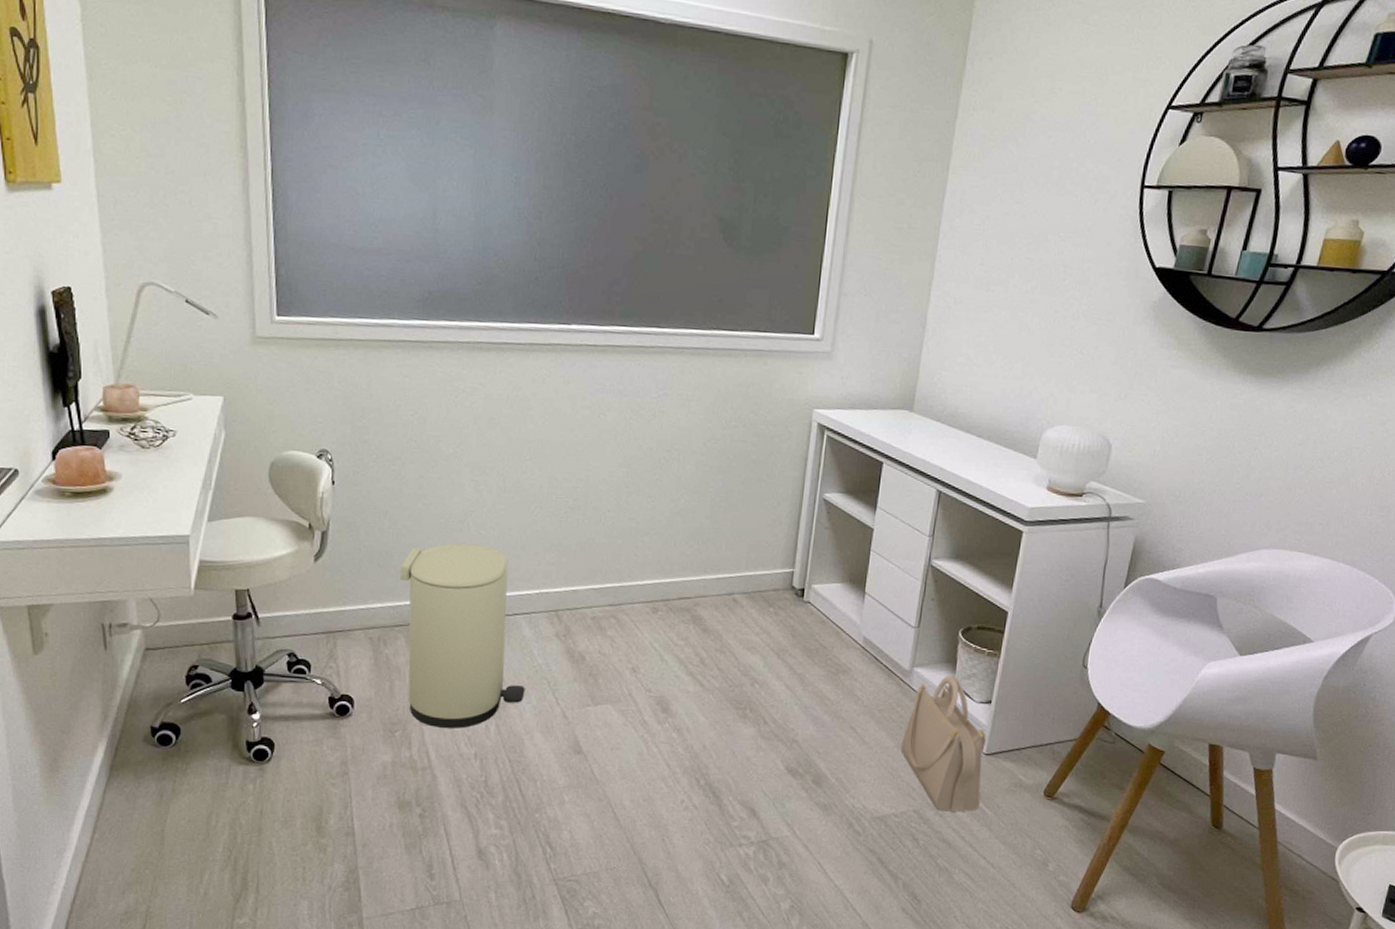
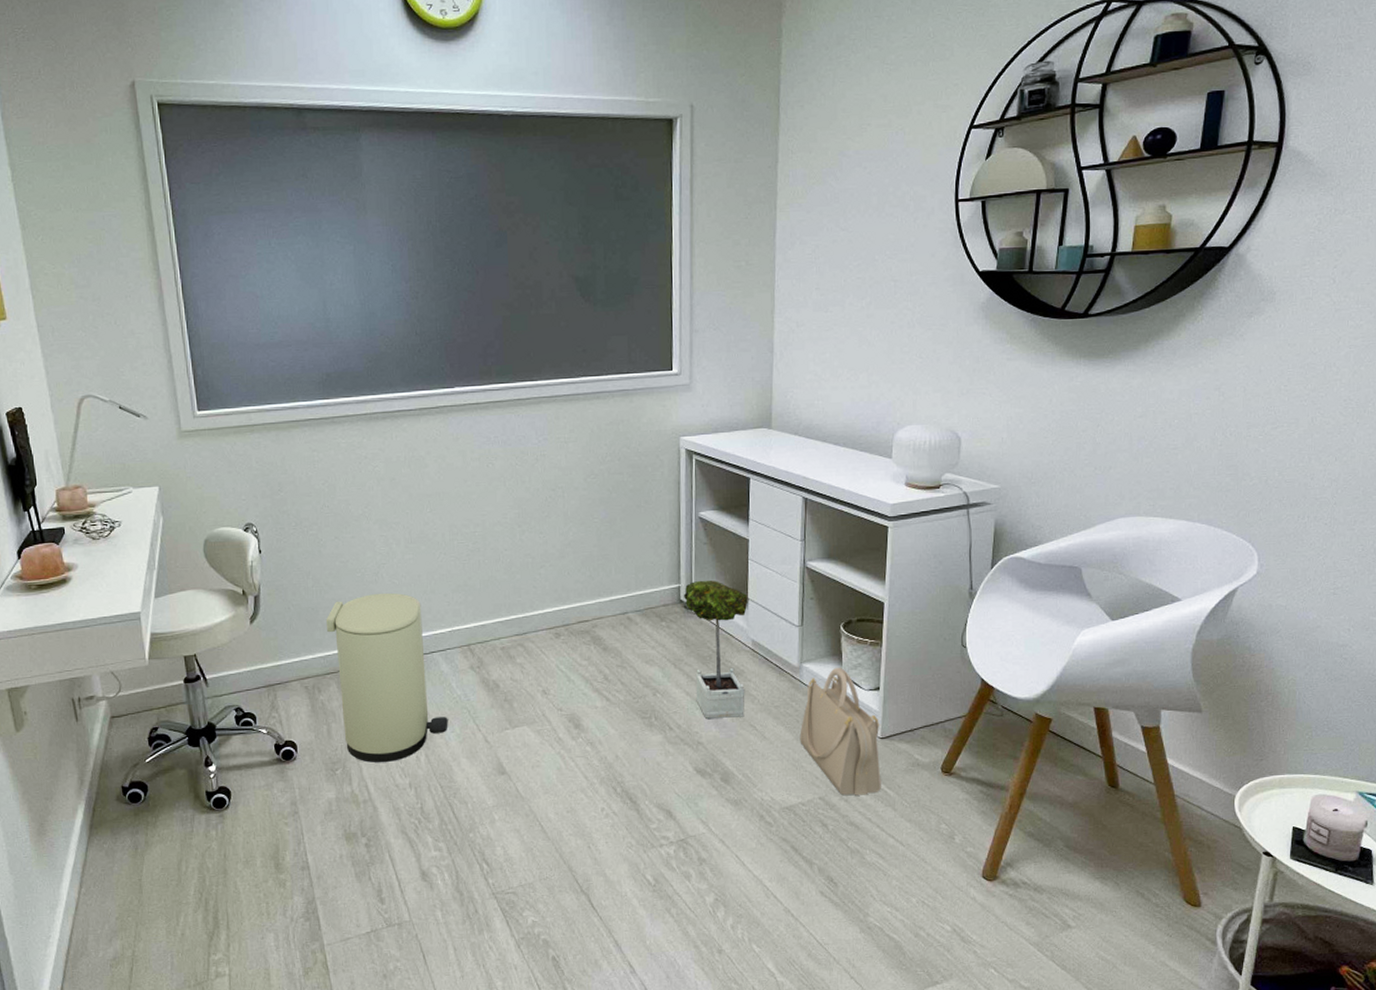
potted tree: none [796,567,865,718] -> present [684,580,748,719]

